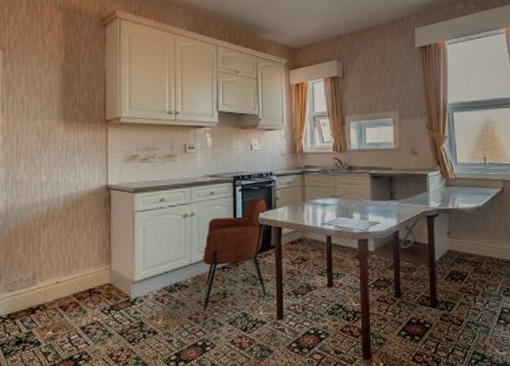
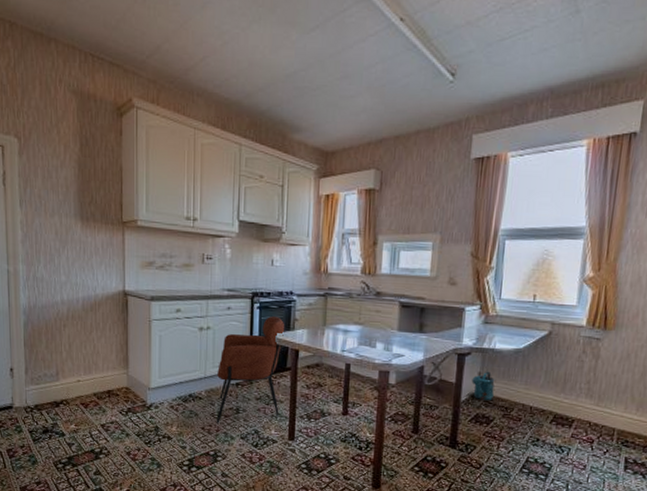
watering can: none [442,229,463,258] -> present [471,371,495,401]

